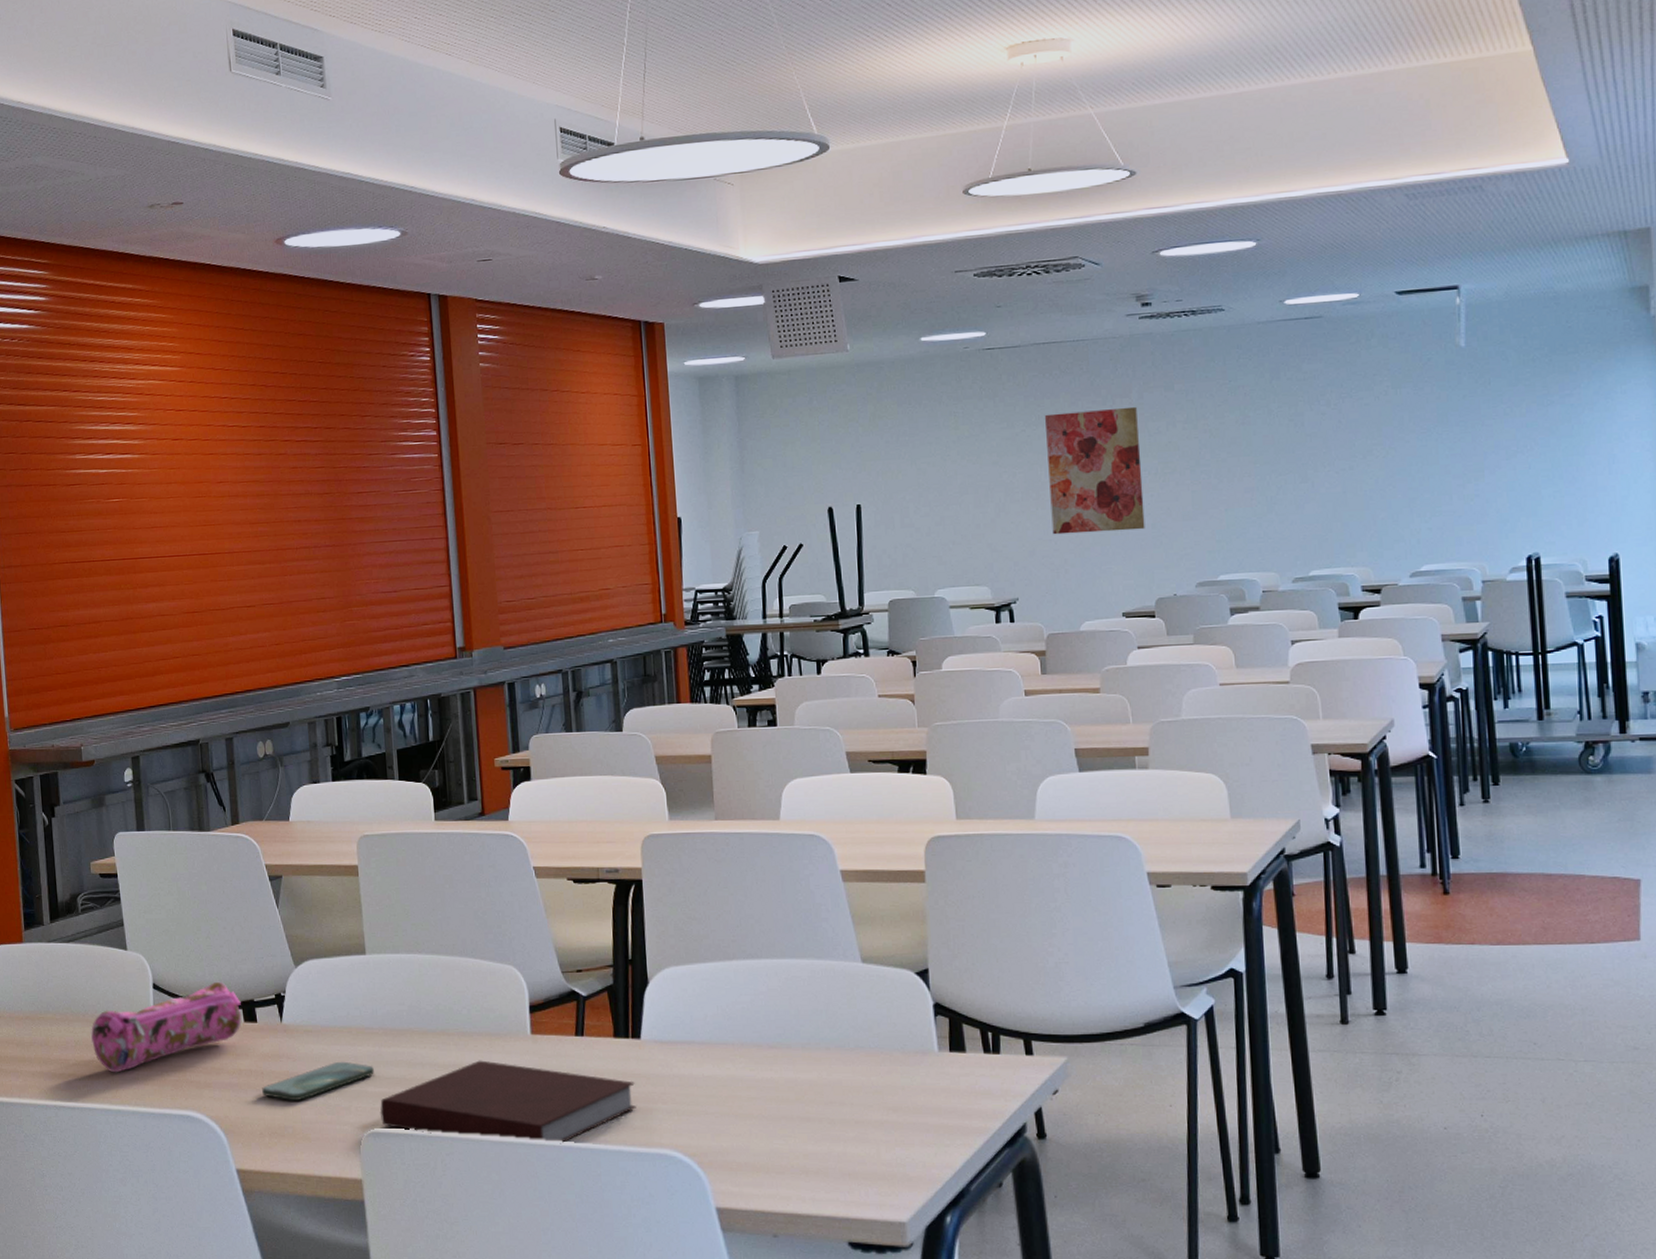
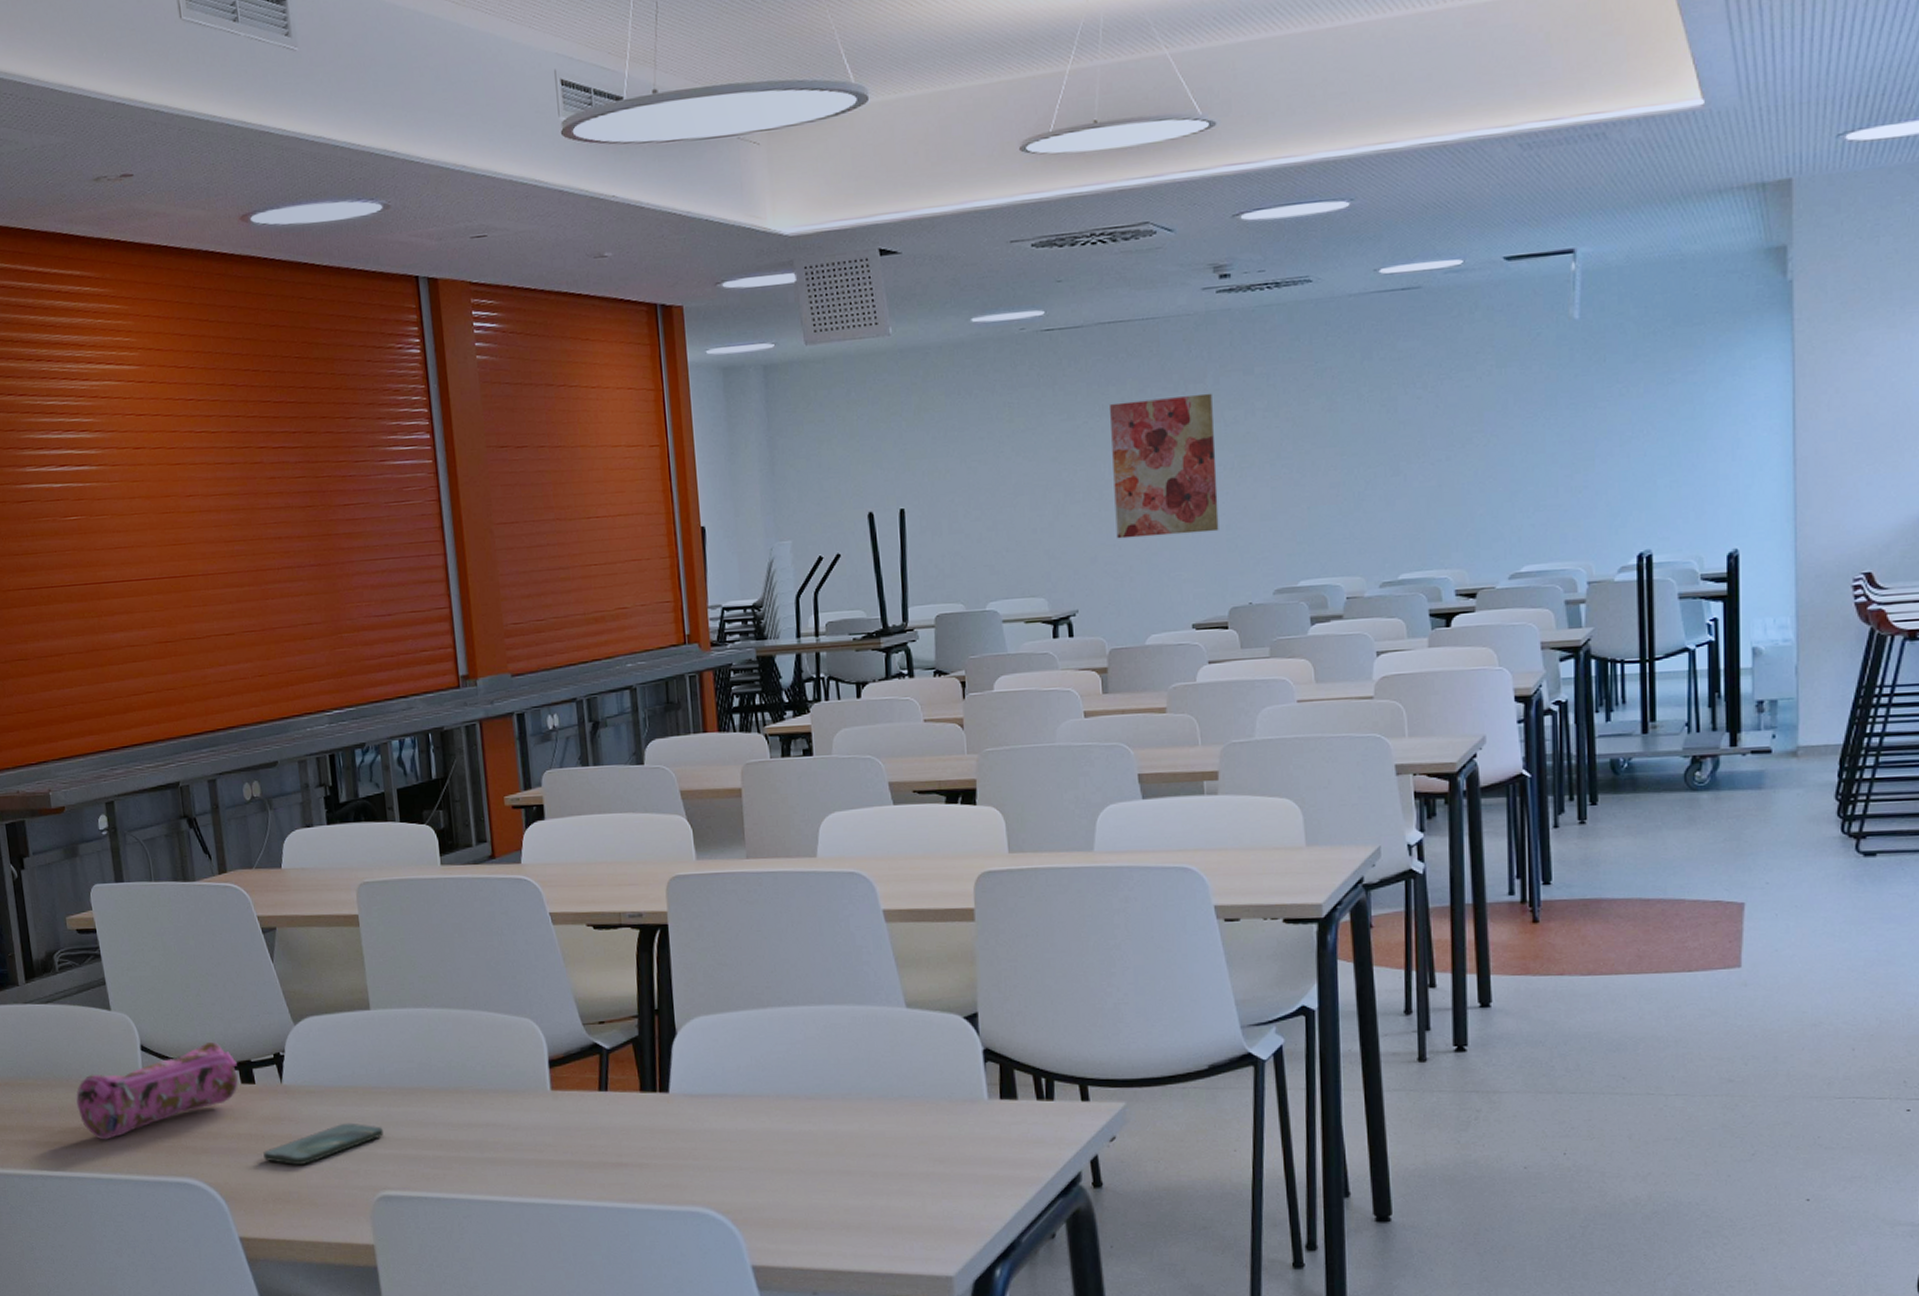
notebook: present [379,1060,636,1144] -> none [390,1118,666,1204]

